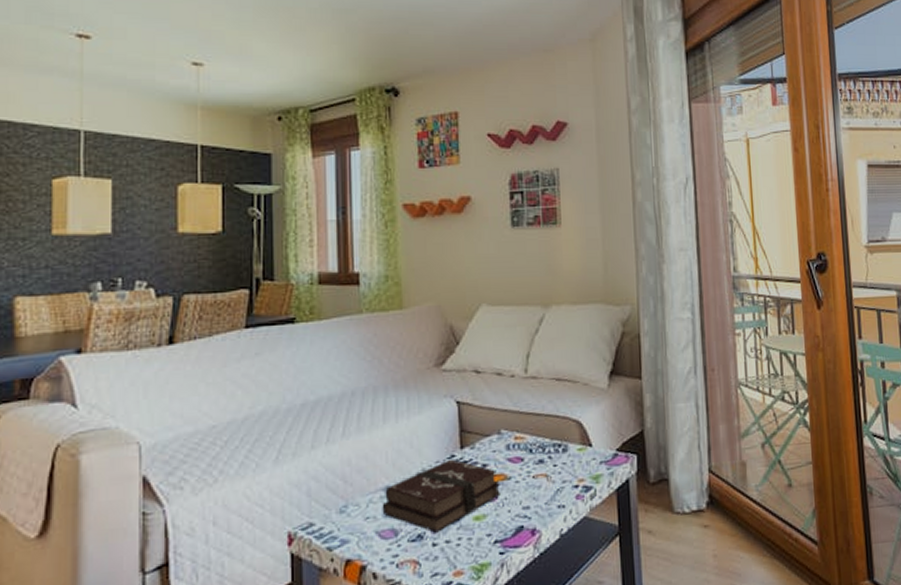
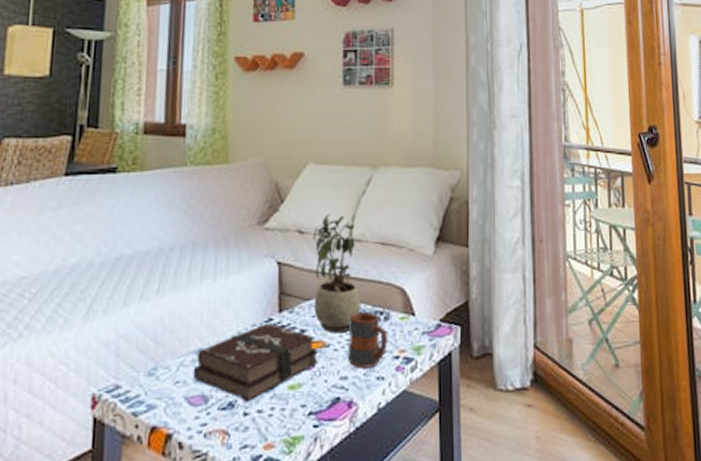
potted plant: none [489,353,539,467] -> present [312,213,361,334]
mug: none [528,445,567,498] -> present [347,312,388,369]

